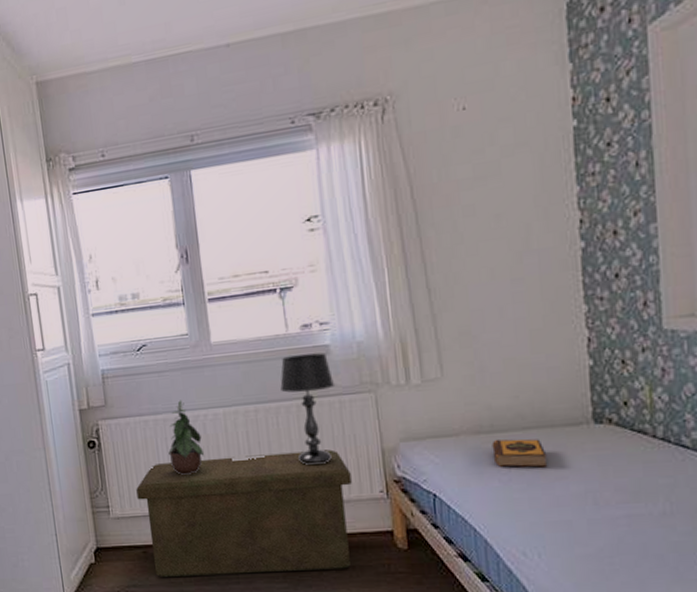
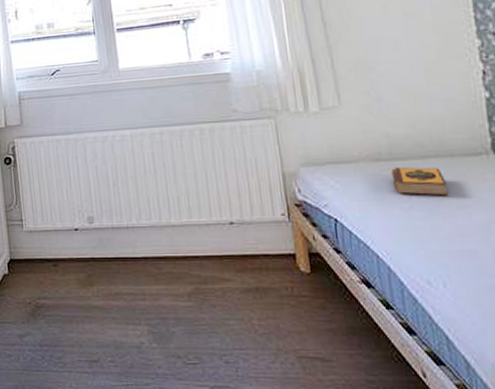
storage bench: present [136,449,352,577] -> none [48,172,254,291]
potted plant: present [168,400,205,475] -> none [79,121,113,192]
table lamp: present [280,352,334,466] -> none [184,80,235,187]

